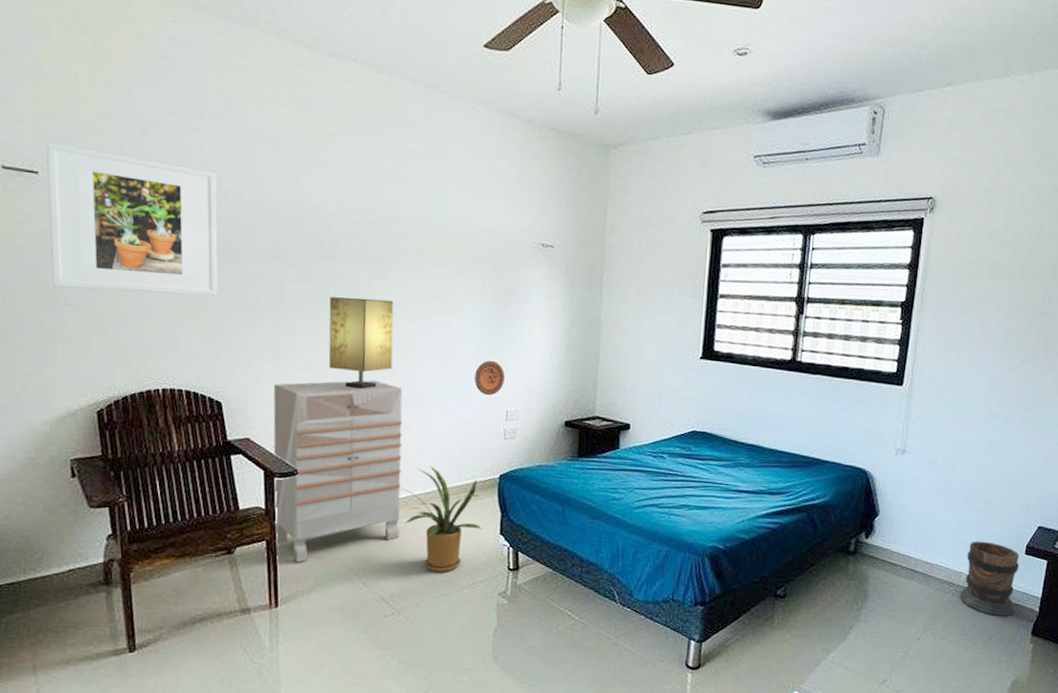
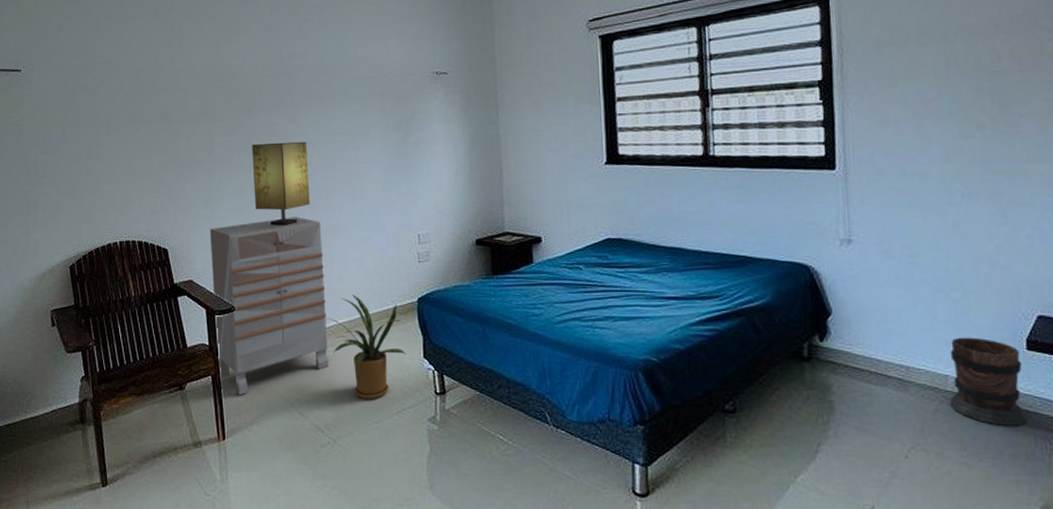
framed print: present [45,141,219,296] -> none [26,44,160,162]
decorative plate: present [474,360,505,396] -> none [385,187,414,221]

